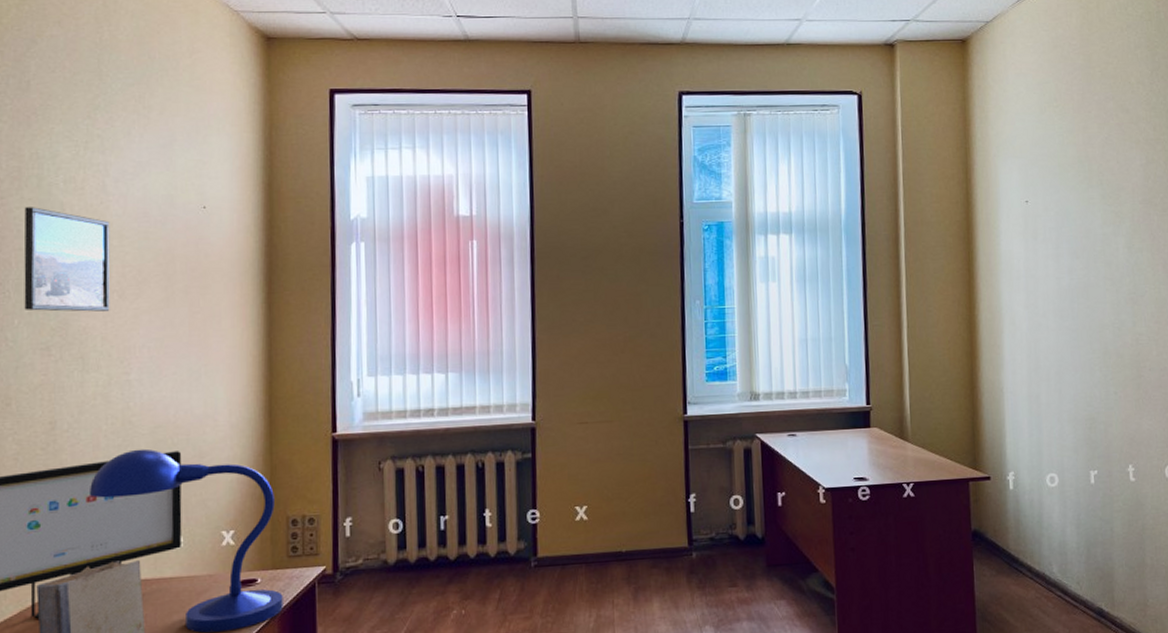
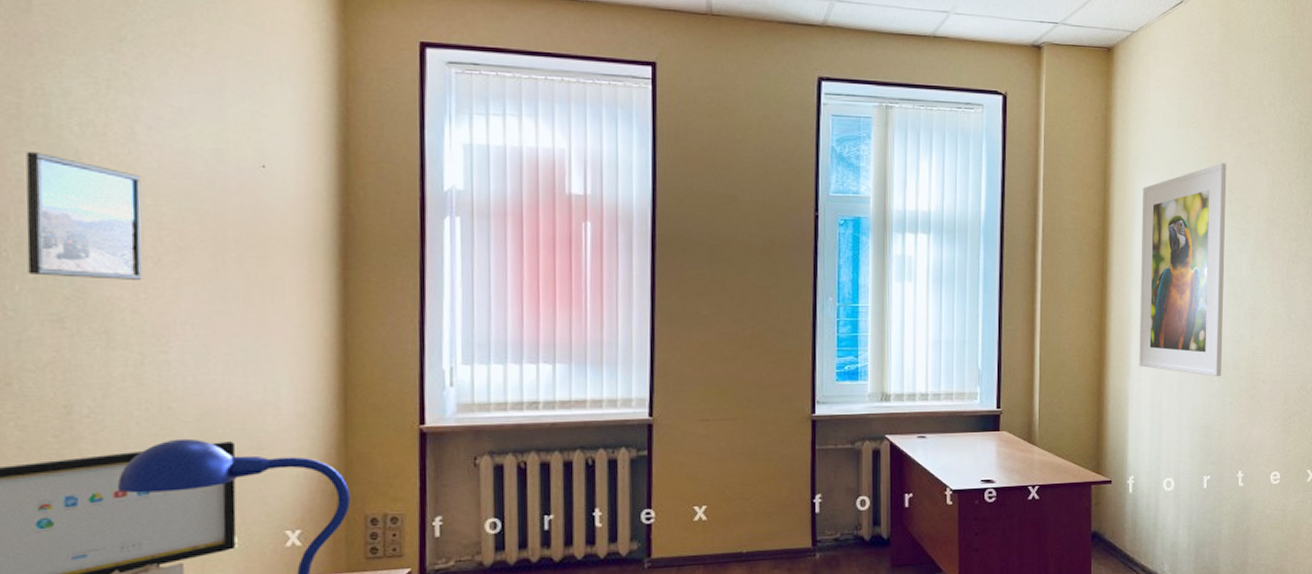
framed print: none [1006,145,1104,367] -> present [1139,163,1227,377]

